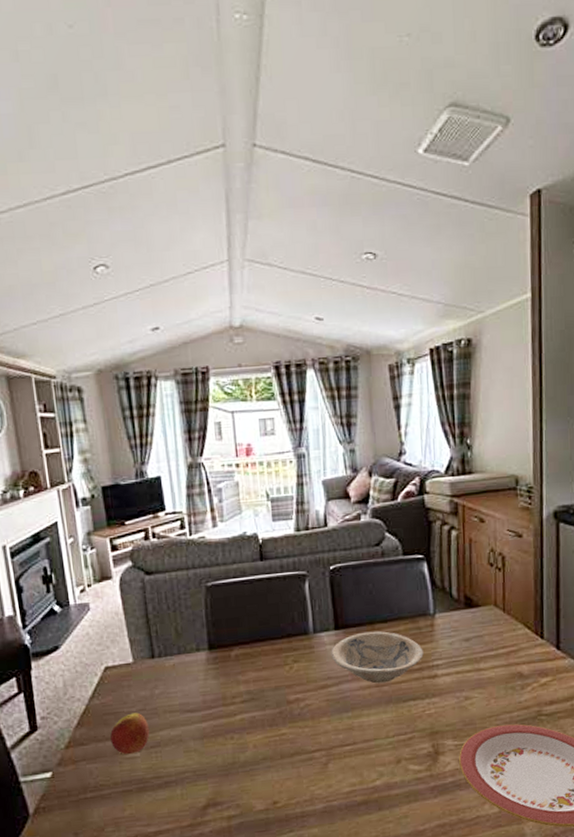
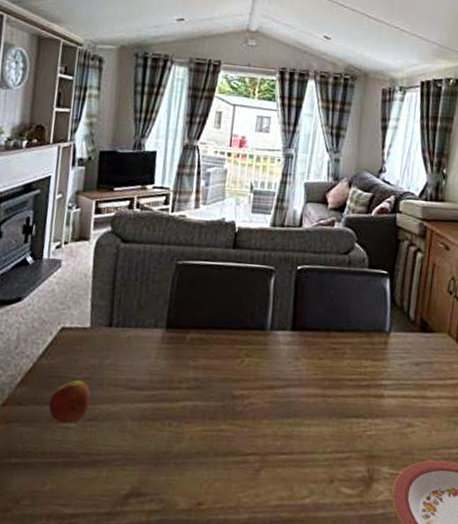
bowl: present [331,631,424,684] -> none [283,337,374,394]

